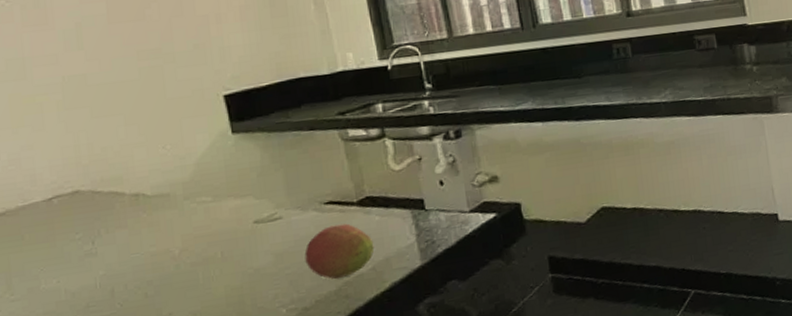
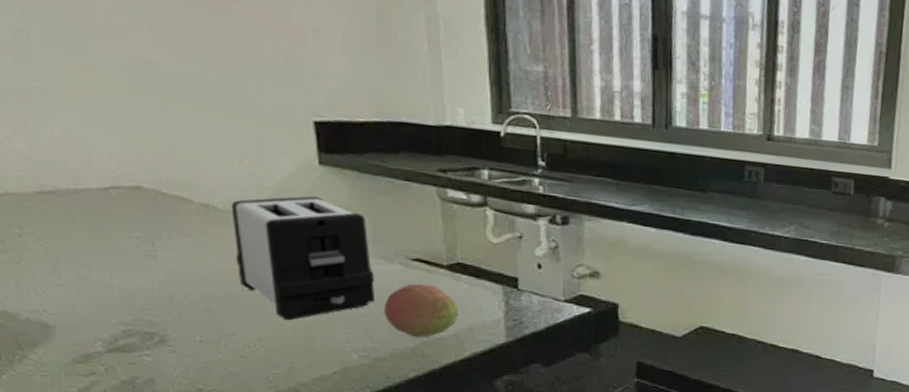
toaster: none [158,163,297,290] -> present [231,196,376,321]

